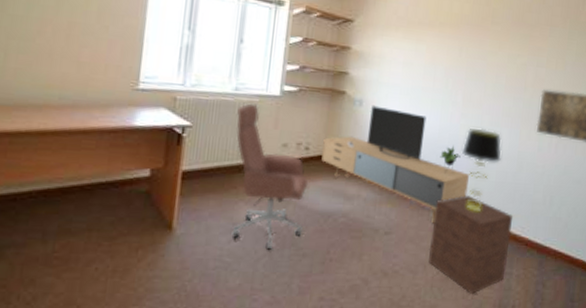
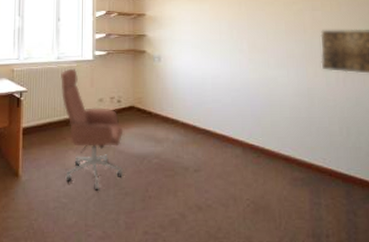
media console: present [321,105,469,224] -> none [132,60,265,160]
nightstand: present [428,194,514,294] -> none [236,131,314,225]
table lamp: present [461,128,502,211] -> none [253,70,293,146]

